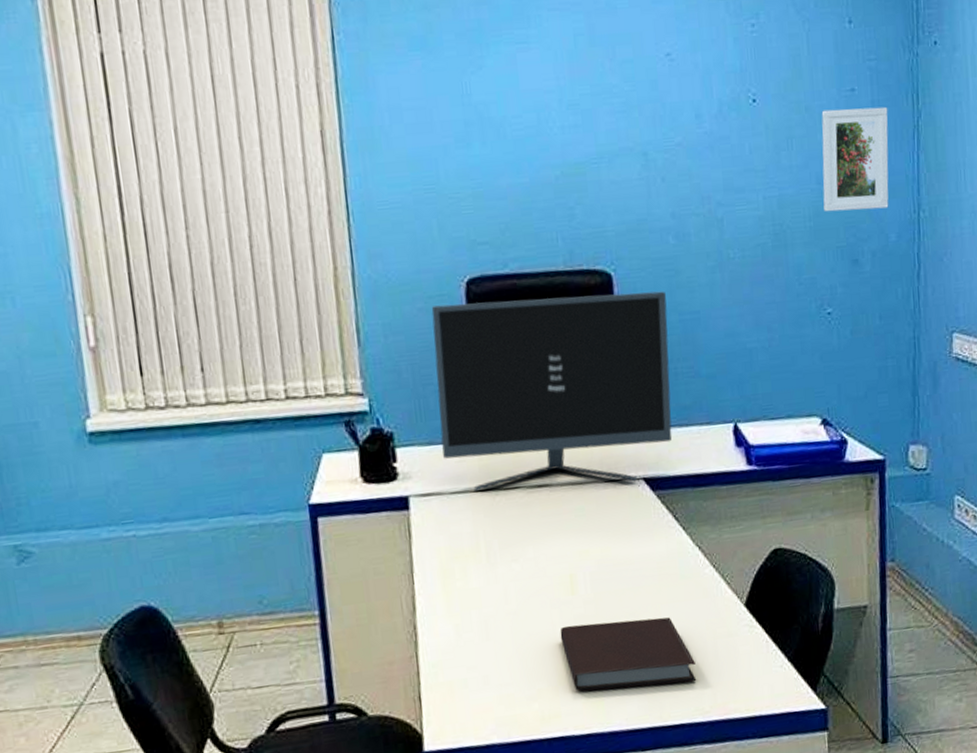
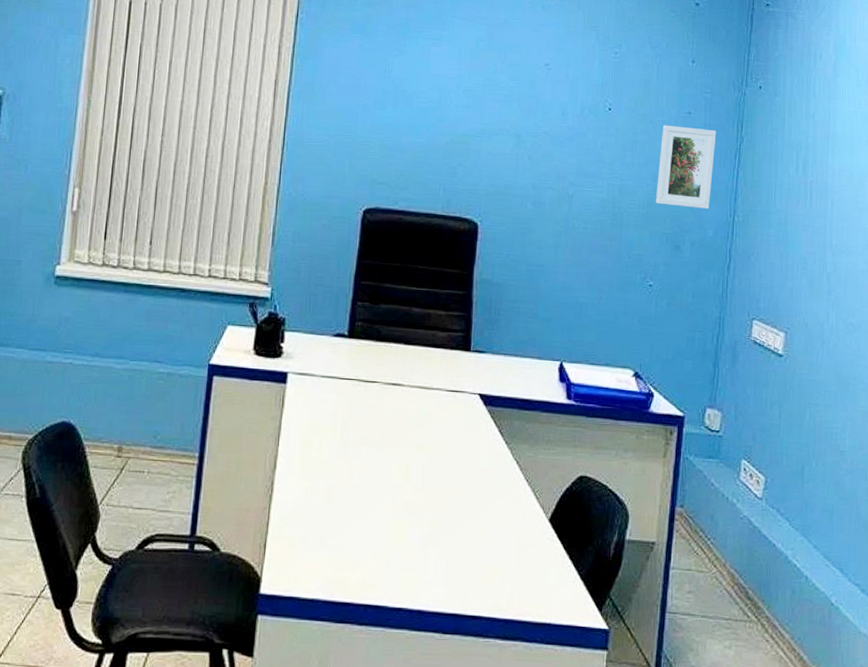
monitor: present [431,291,672,491] -> none [320,225,519,395]
notebook: present [560,617,697,692] -> none [389,507,500,579]

